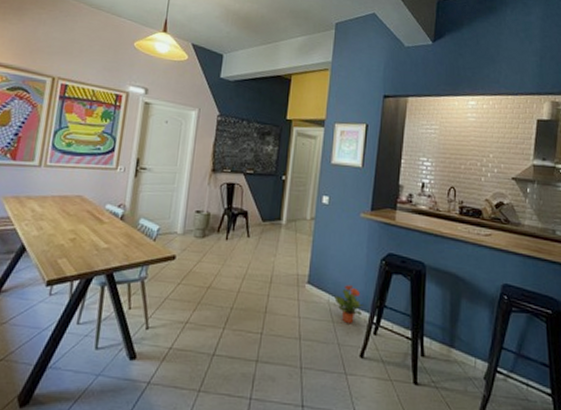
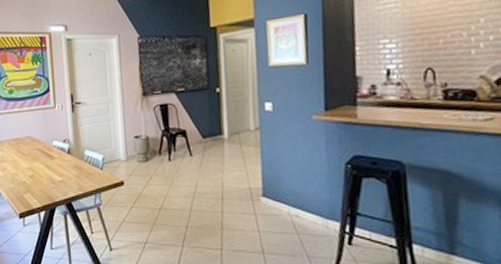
potted plant: present [334,285,365,324] -> none [295,194,333,235]

